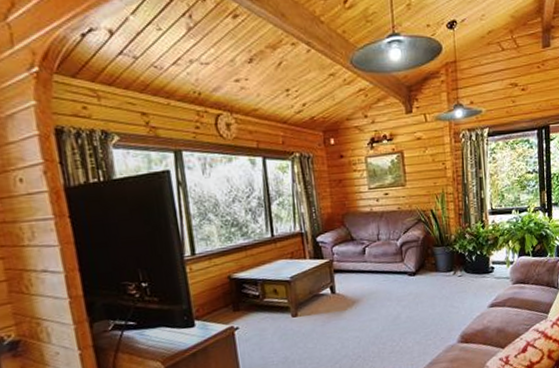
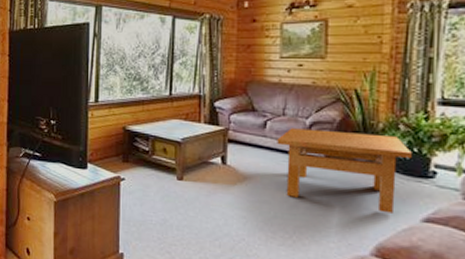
table: none [376,244,477,311] -> present [277,128,412,213]

